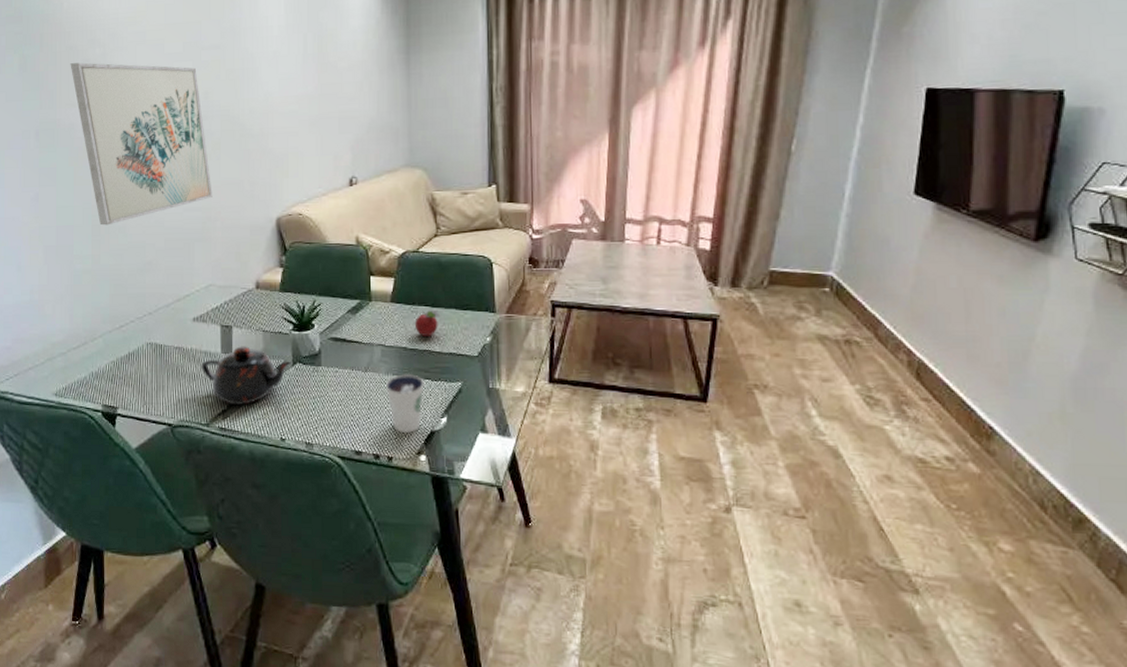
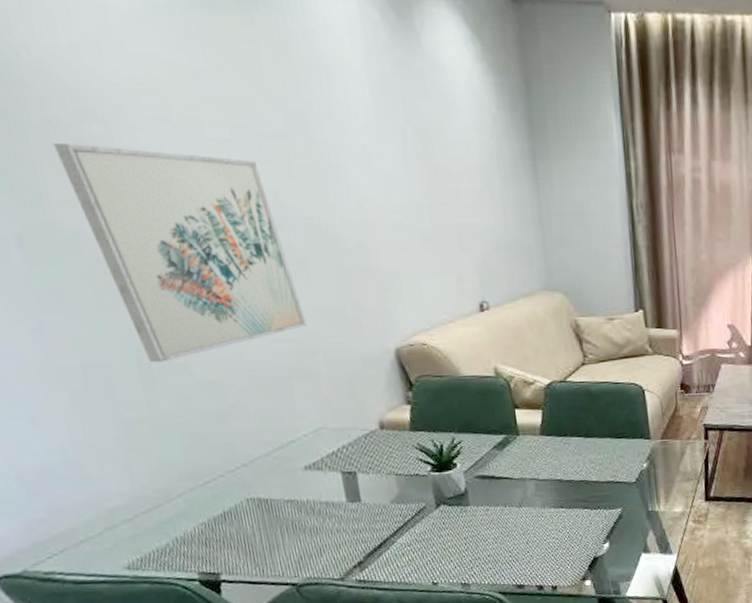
teapot: present [201,346,293,406] -> none [323,492,436,555]
dixie cup: present [386,374,424,434] -> none [543,505,584,563]
fruit: present [414,309,441,336] -> none [568,439,595,467]

